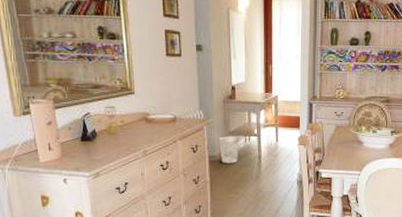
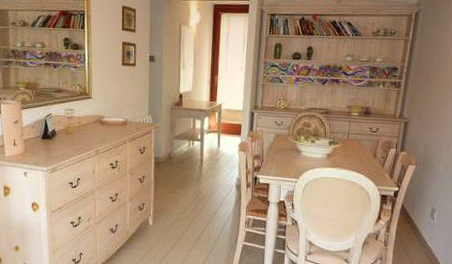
wastebasket: present [219,136,239,163] -> none [165,140,184,165]

